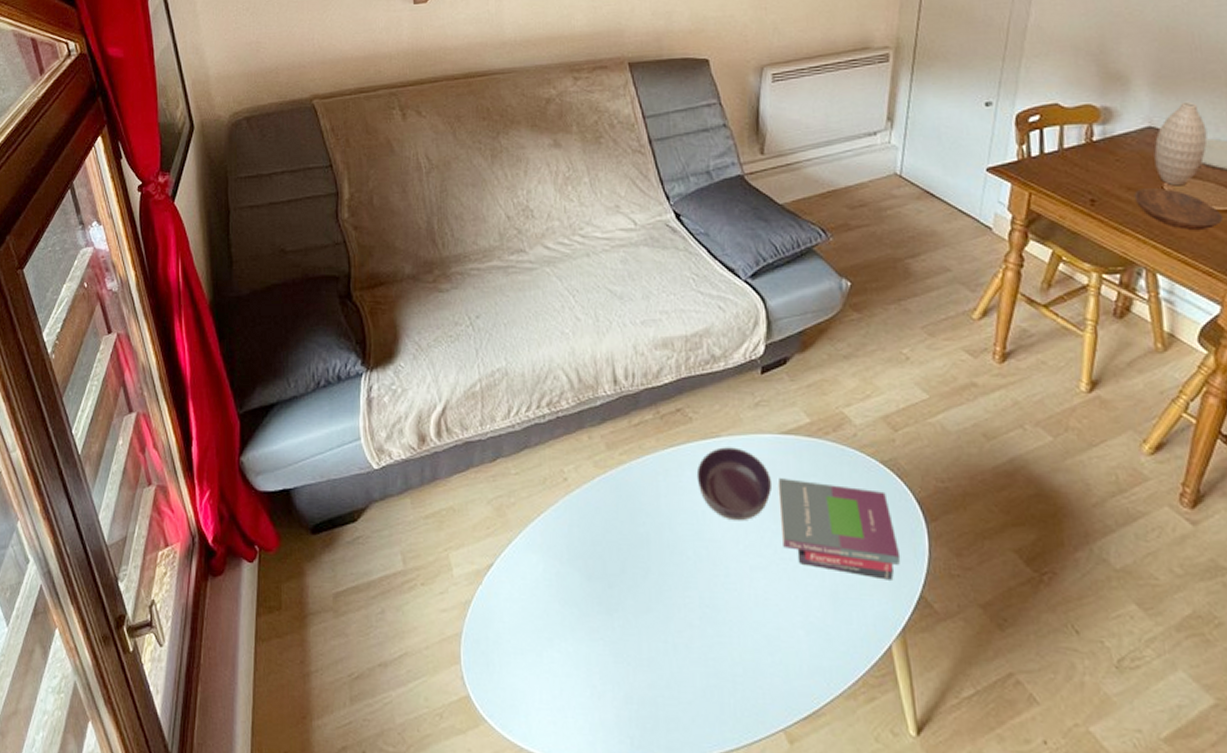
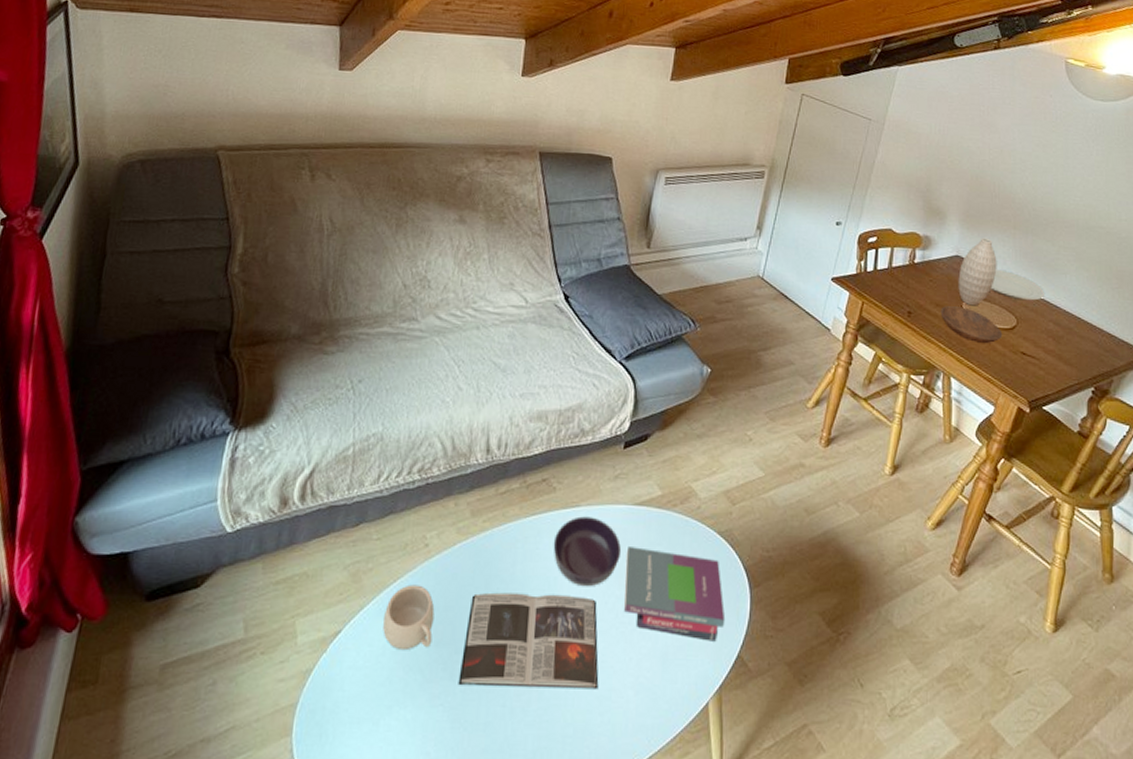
mug: none [533,519,584,584] -> present [383,584,435,651]
magazine: none [615,526,765,628] -> present [458,592,599,690]

